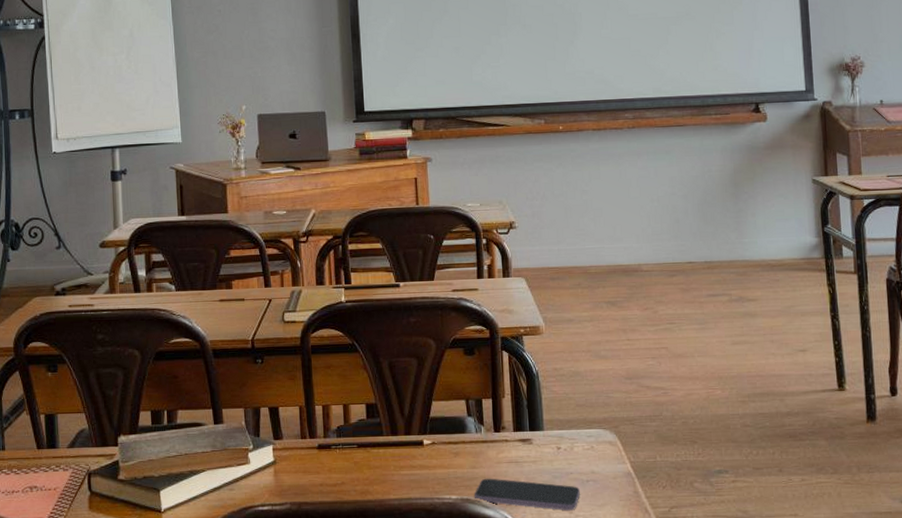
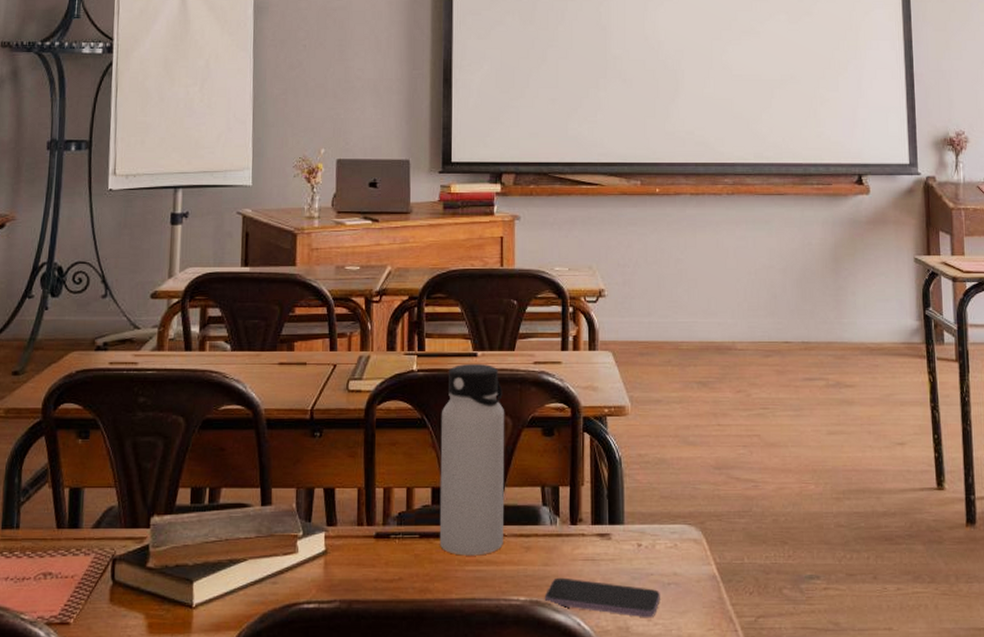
water bottle: none [370,293,434,462] -> present [439,363,504,556]

